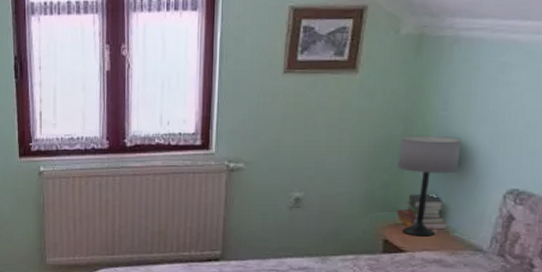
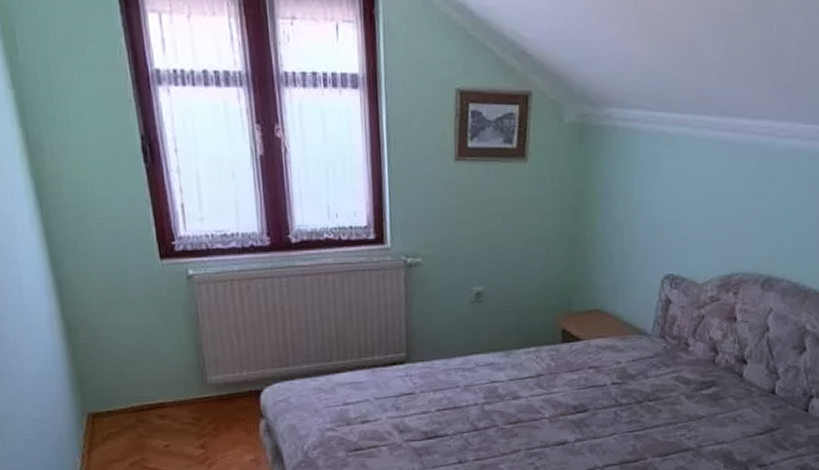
books: present [396,194,448,230] -> none [572,283,616,317]
table lamp: present [397,135,462,236] -> none [569,224,624,324]

